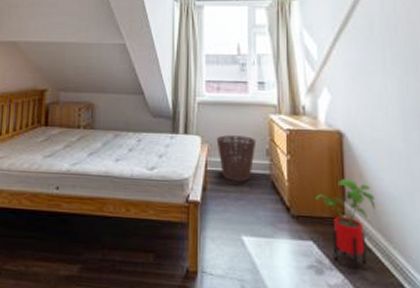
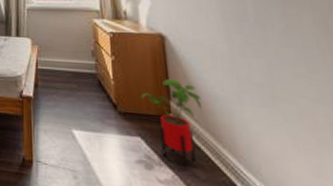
basket: present [216,135,257,182] -> none [45,37,82,80]

